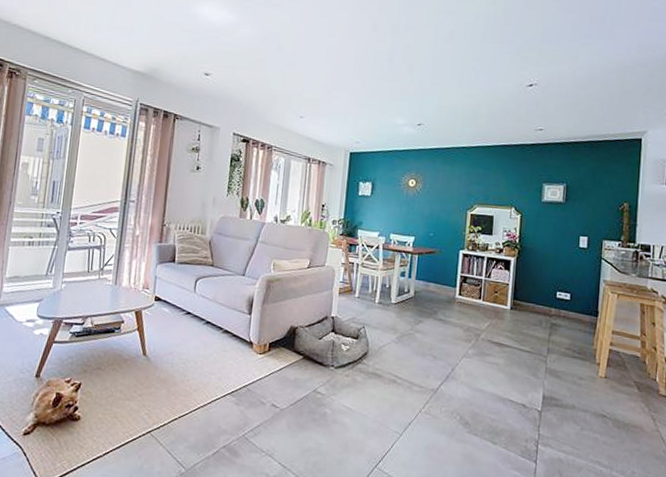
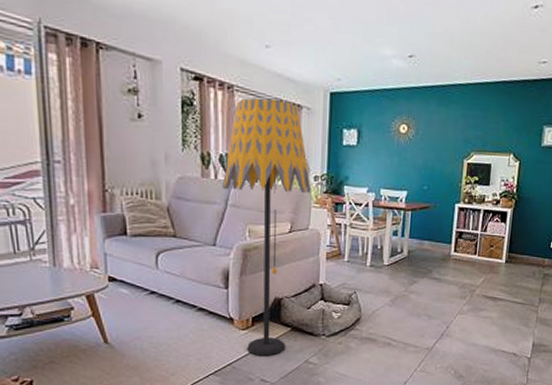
floor lamp: none [256,155,330,382] -> present [223,97,312,356]

